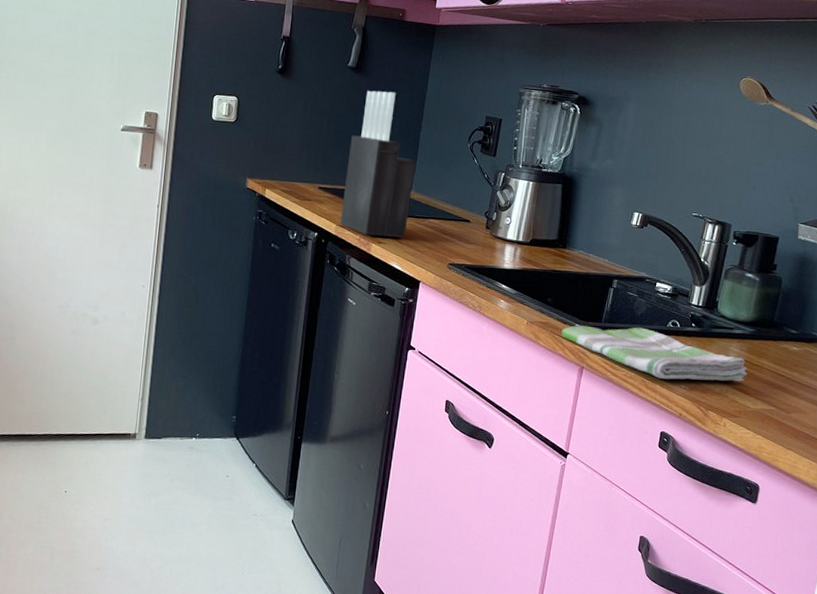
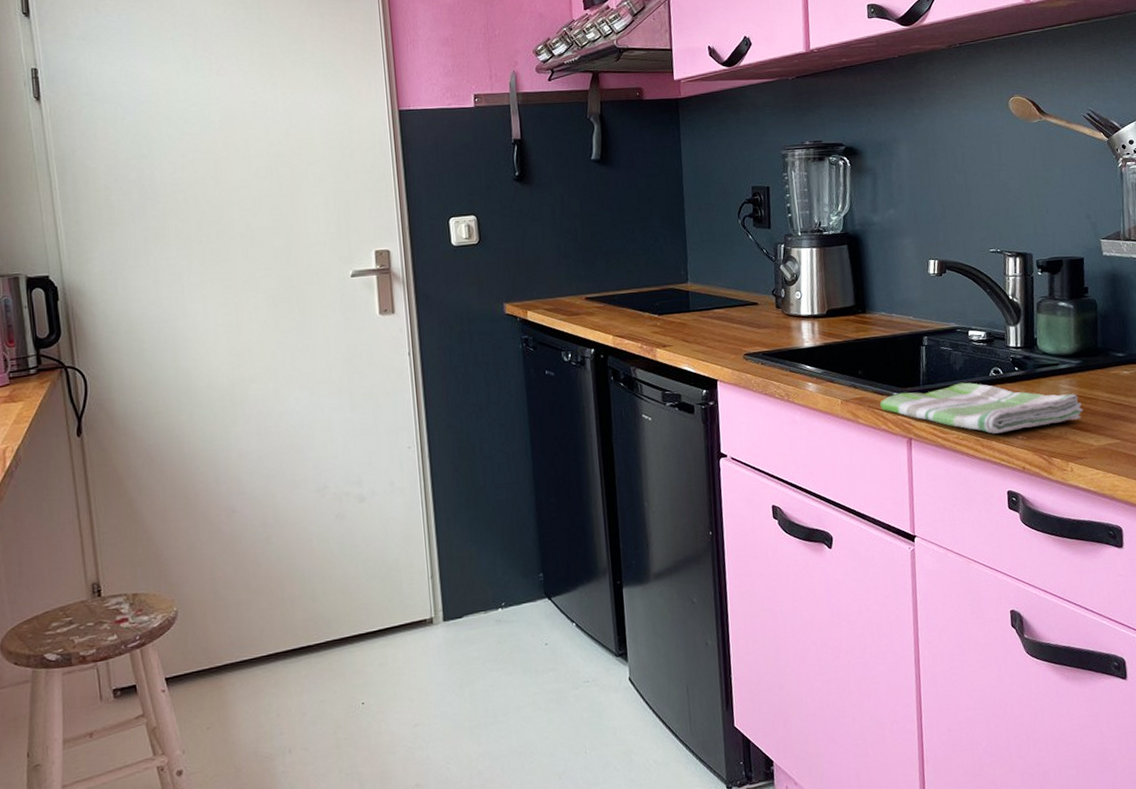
knife block: present [340,91,416,238] -> none [610,178,691,341]

